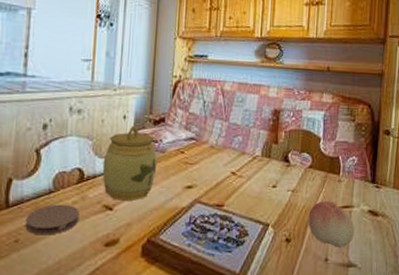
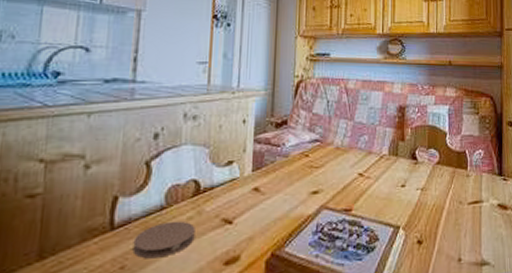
jar: present [102,126,158,202] -> none [220,130,281,213]
fruit: present [308,201,355,247] -> none [439,197,485,246]

